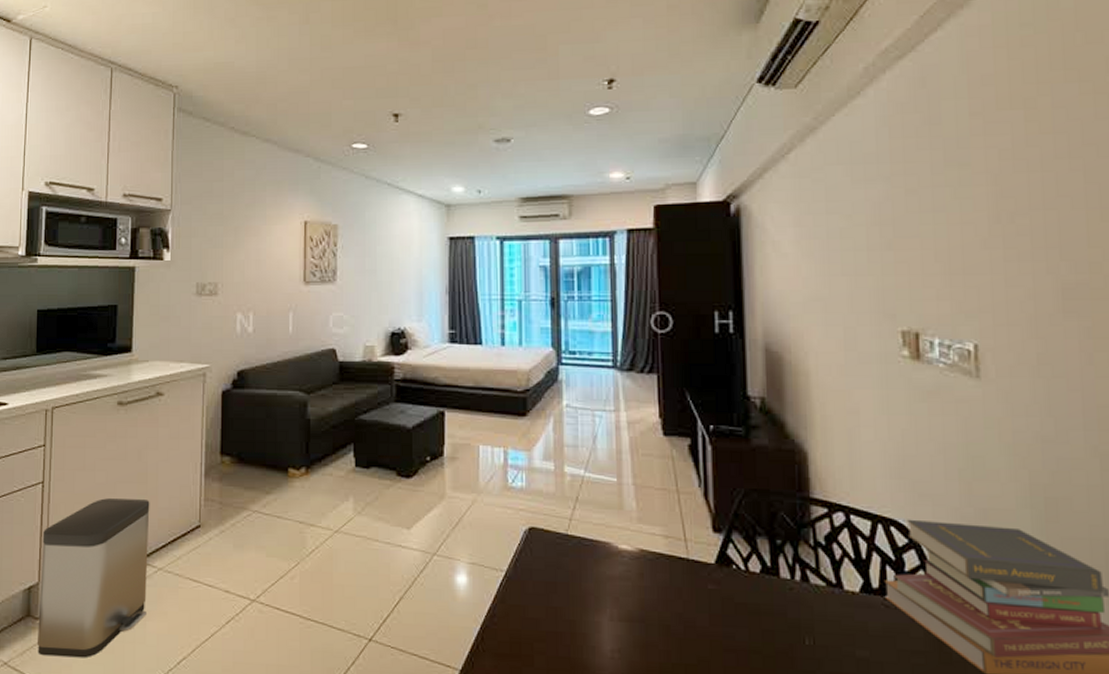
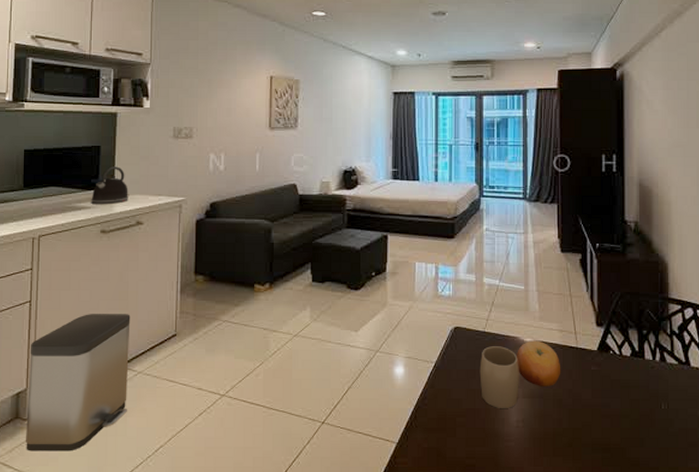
kettle: none [107,328,149,373] -> present [91,166,130,205]
mug: none [562,553,615,634] -> present [479,346,520,408]
fruit: none [608,547,668,608] -> present [516,340,561,386]

